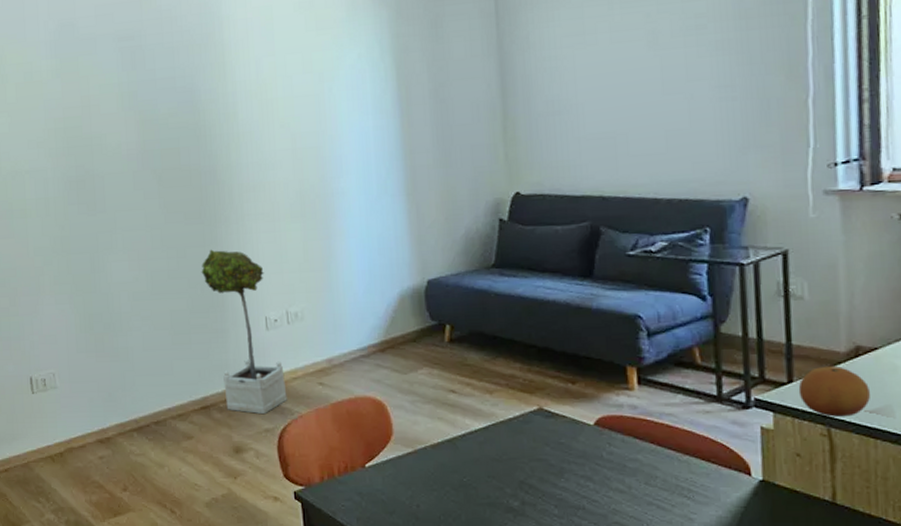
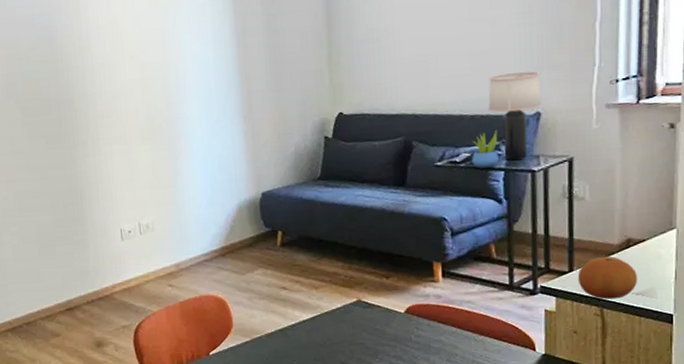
potted tree: present [201,249,287,415] -> none [62,170,141,314]
succulent plant: none [669,217,701,260] -> present [472,131,499,169]
table lamp: none [686,151,749,252] -> present [487,71,542,161]

